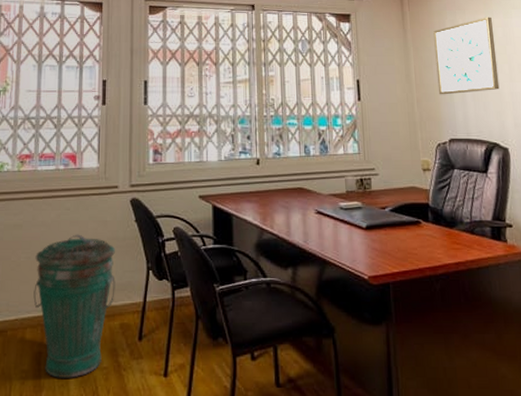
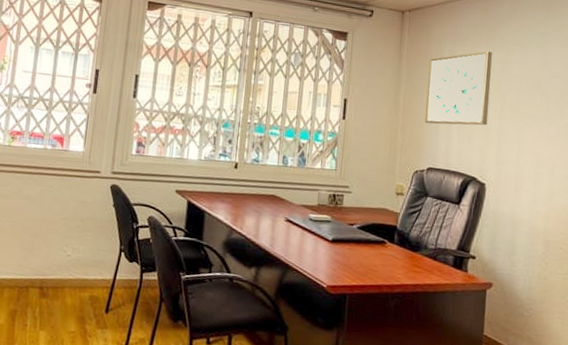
trash can: present [33,234,115,379] -> none [13,210,92,337]

